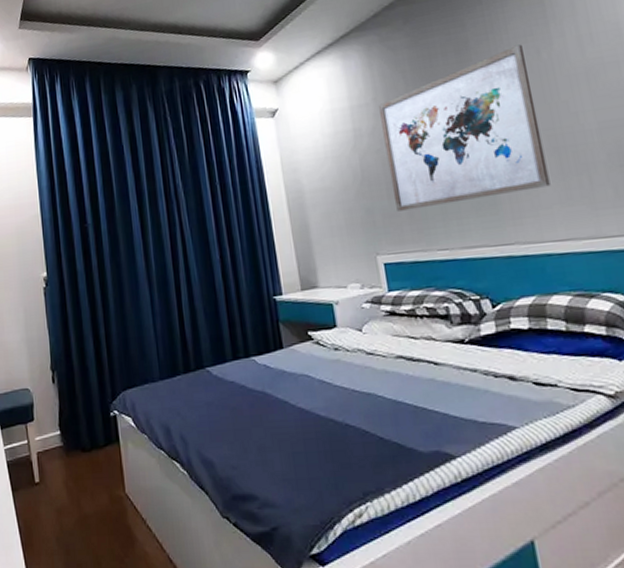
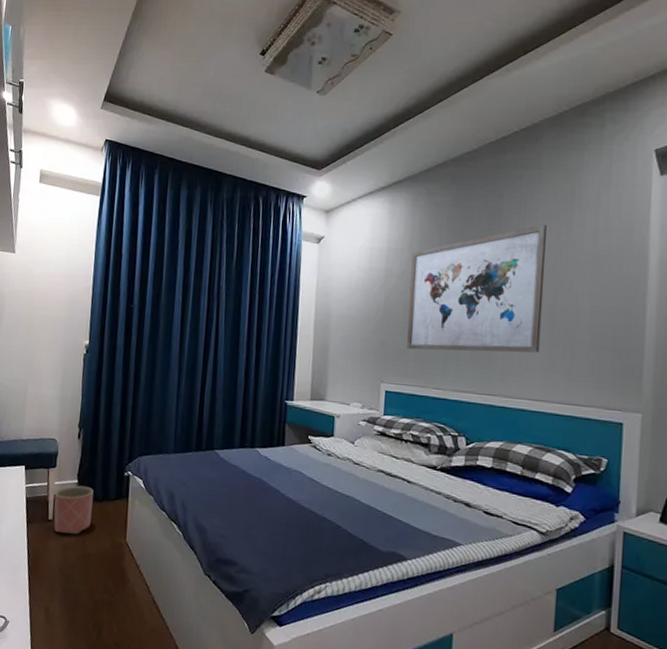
planter: none [37,436,83,497] -> present [54,485,94,534]

